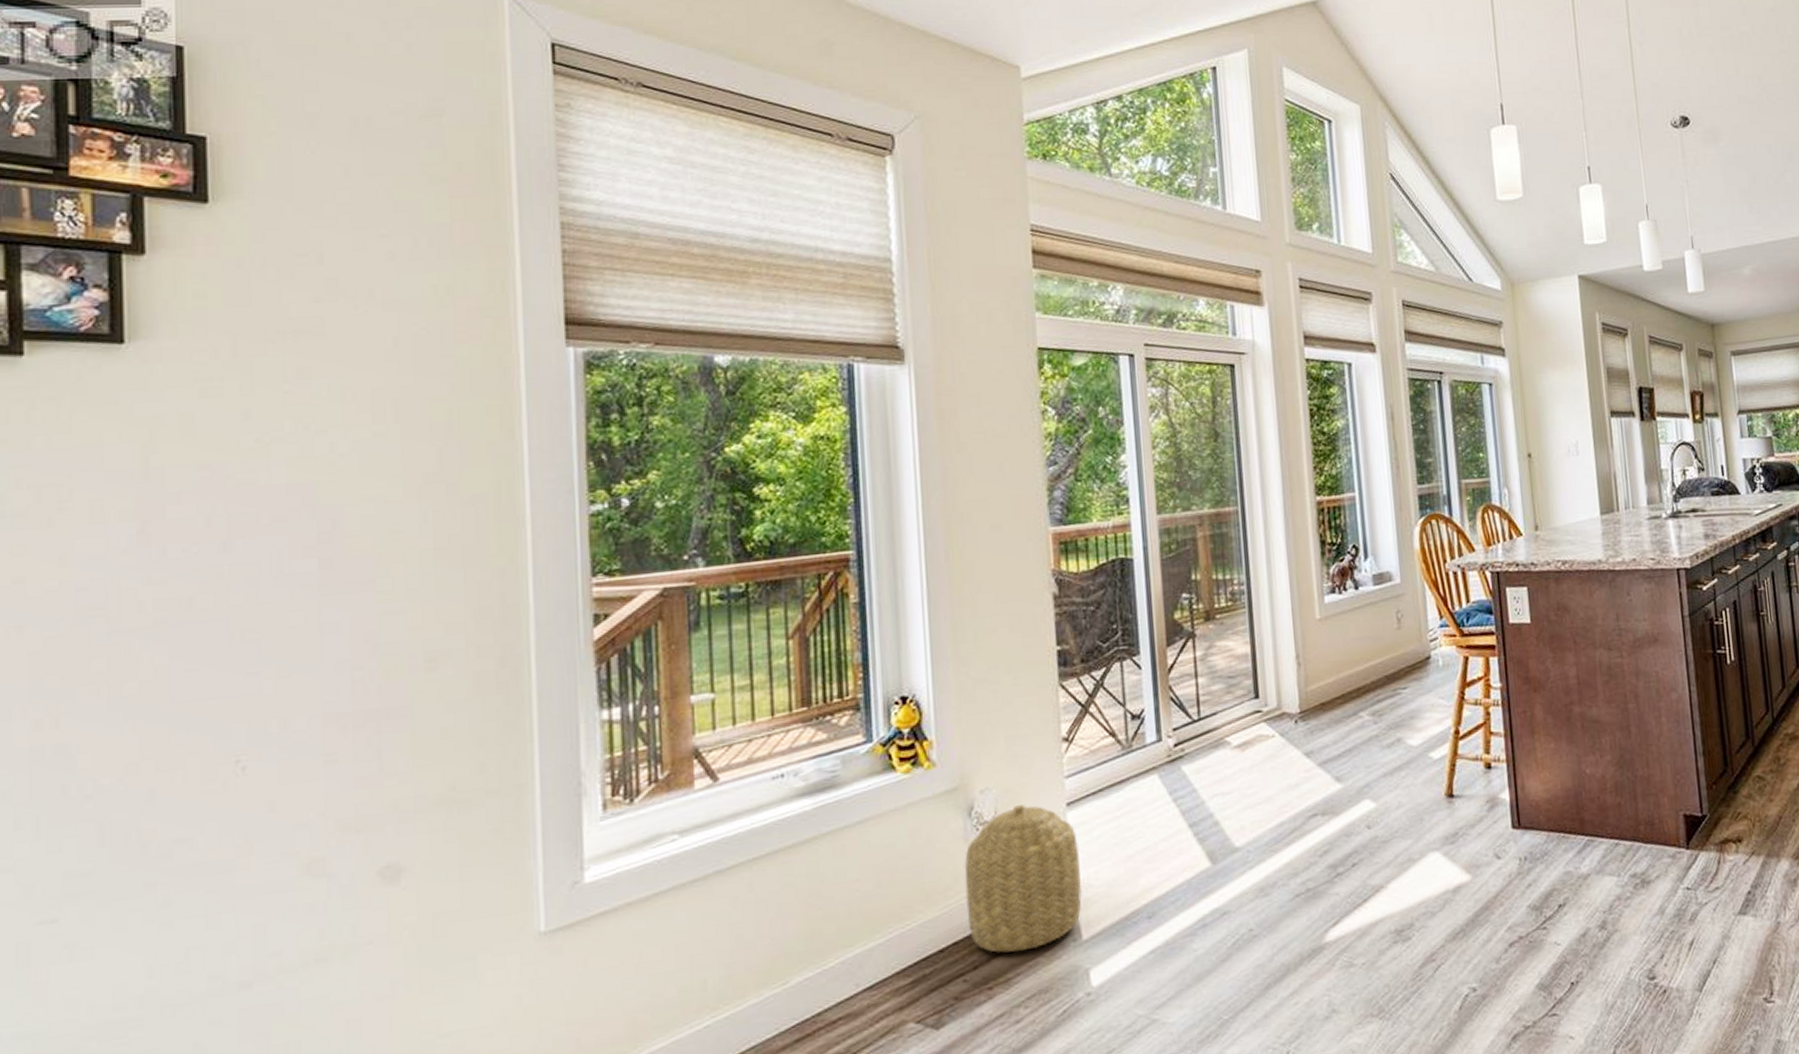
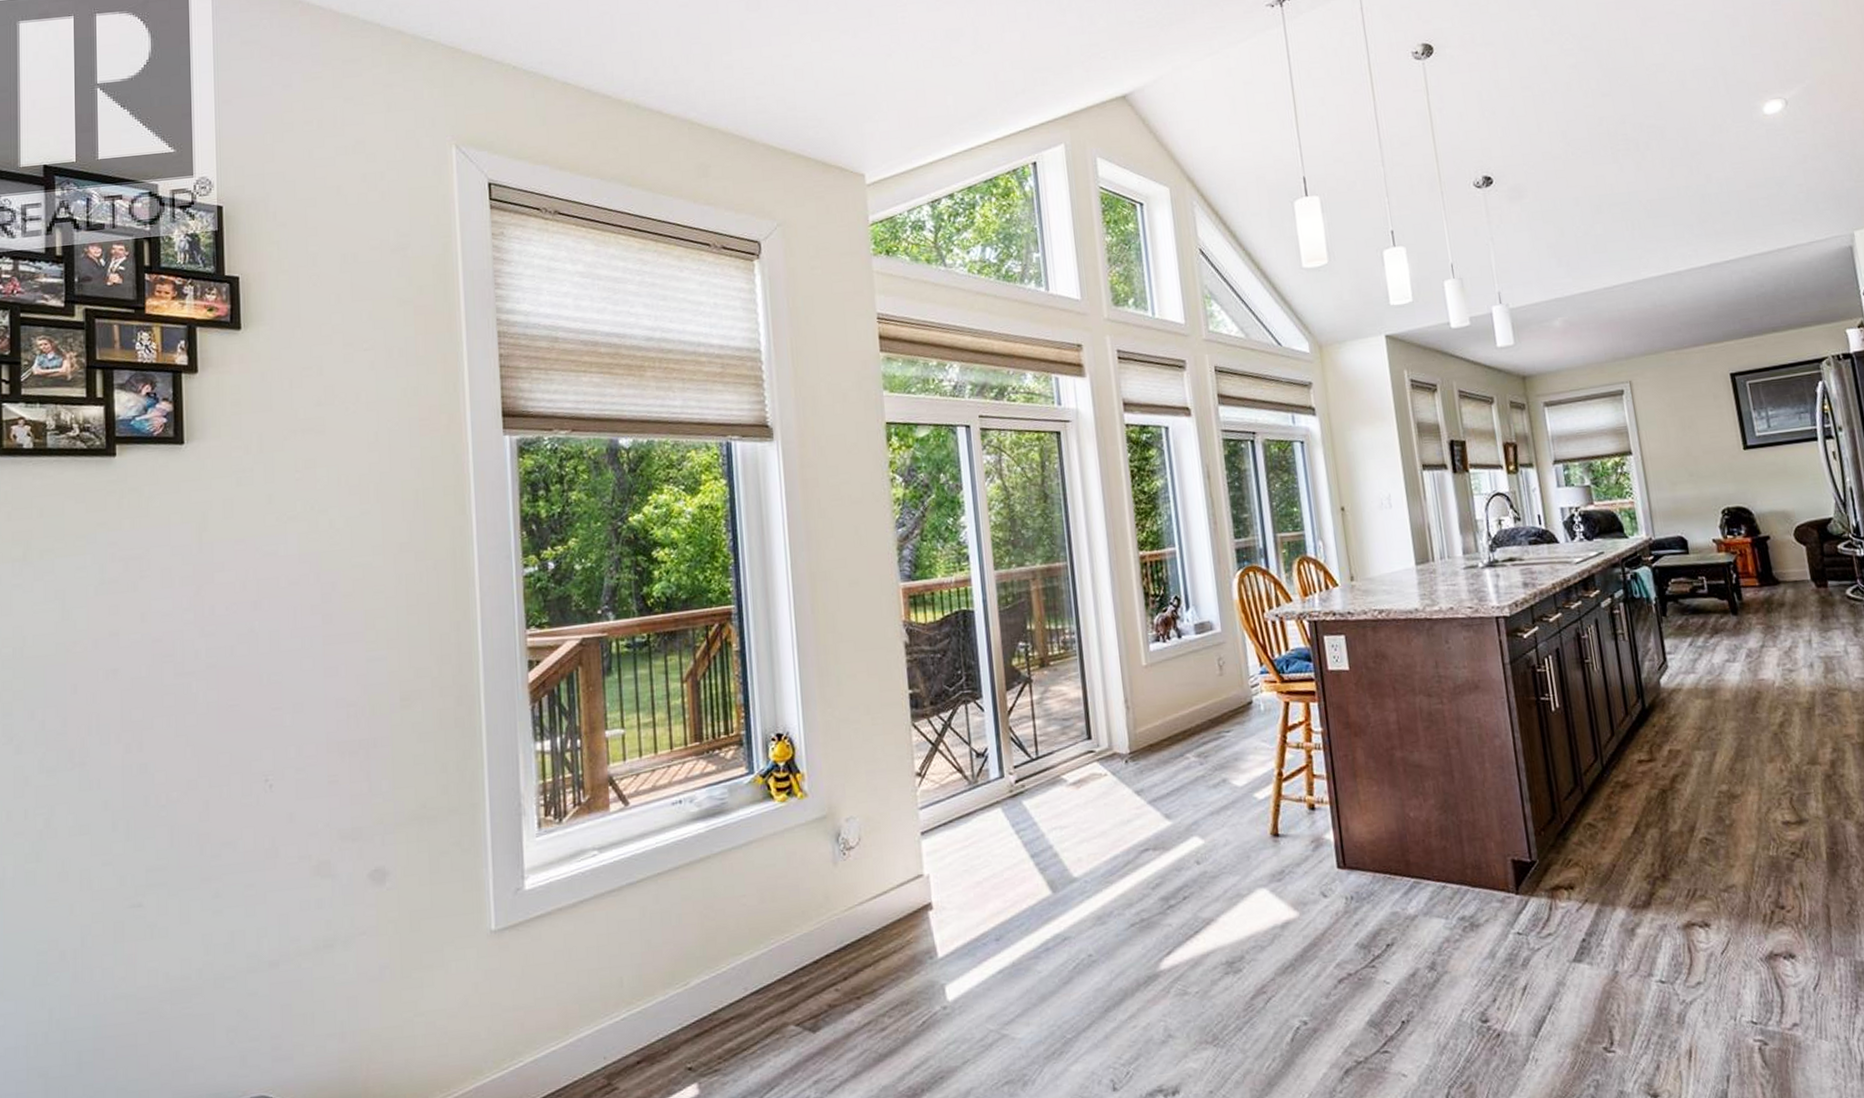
basket: present [964,804,1082,953] -> none [833,832,937,967]

